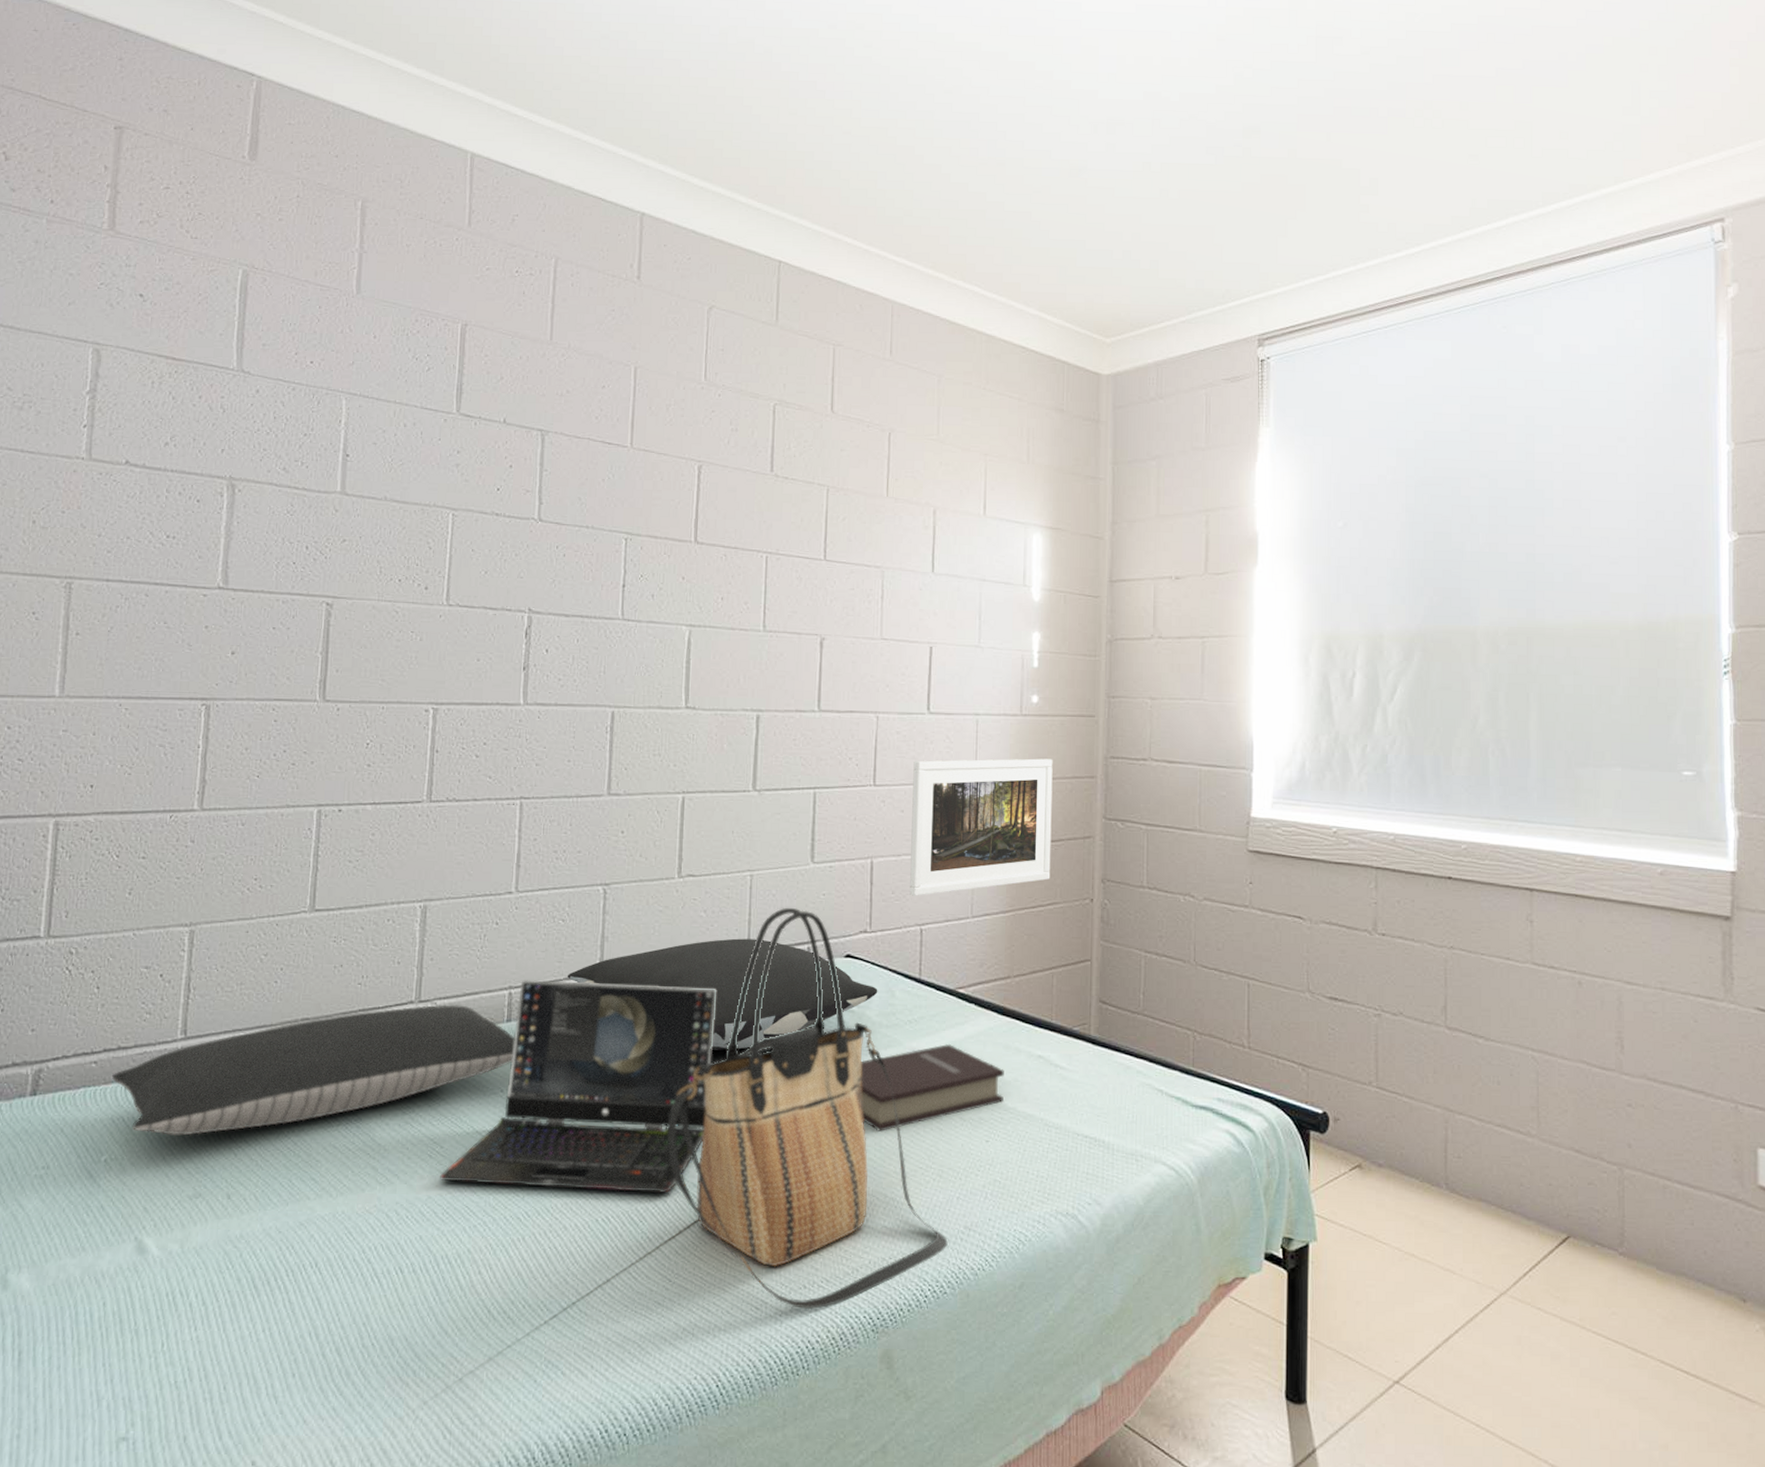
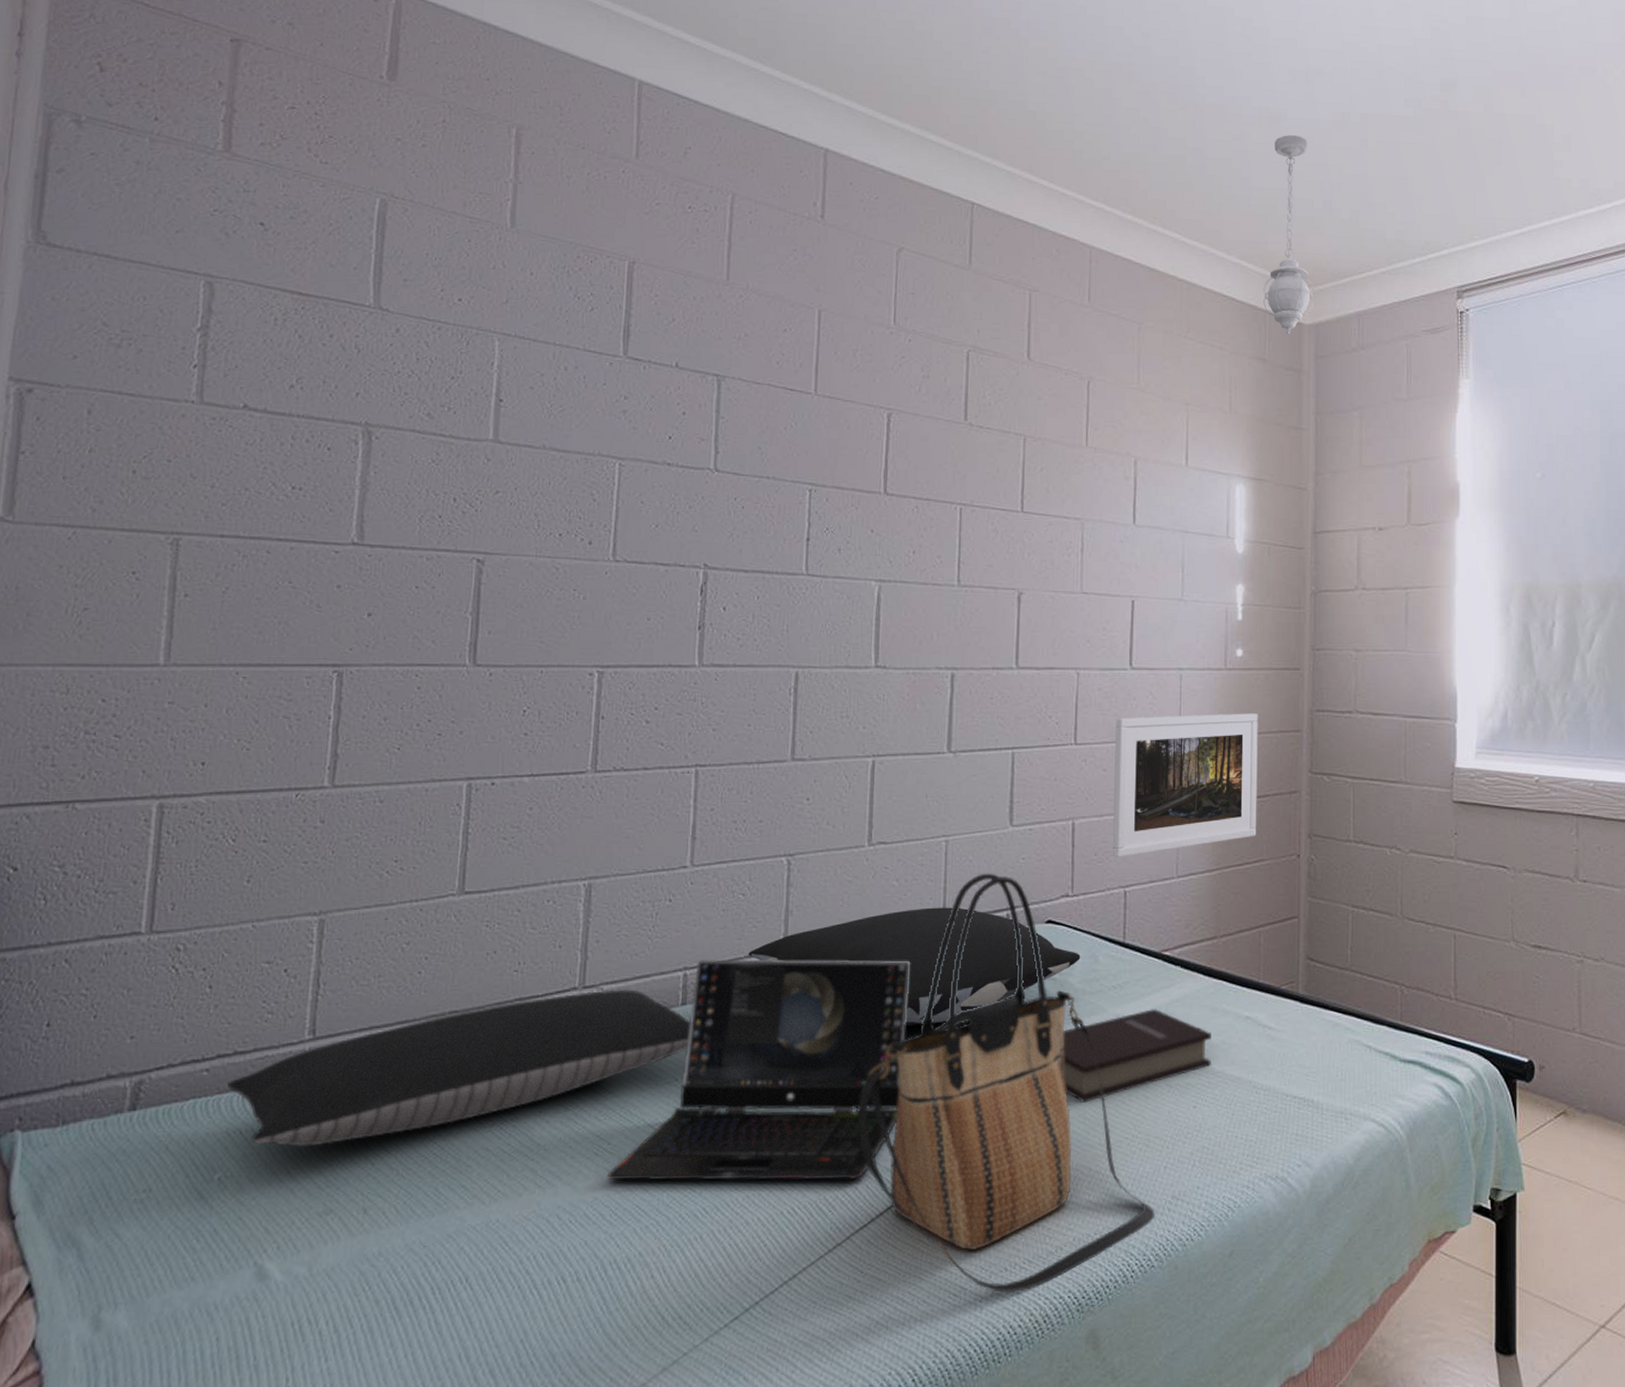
pendant light: none [1062,186,1113,385] -> present [1263,135,1314,335]

